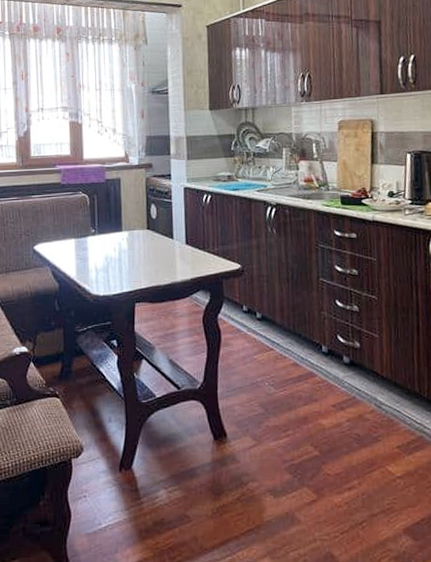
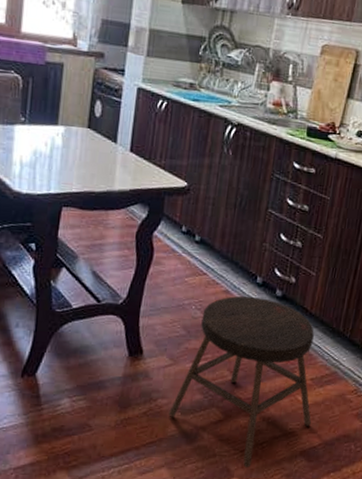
stool: none [261,366,408,552] -> present [169,295,314,467]

